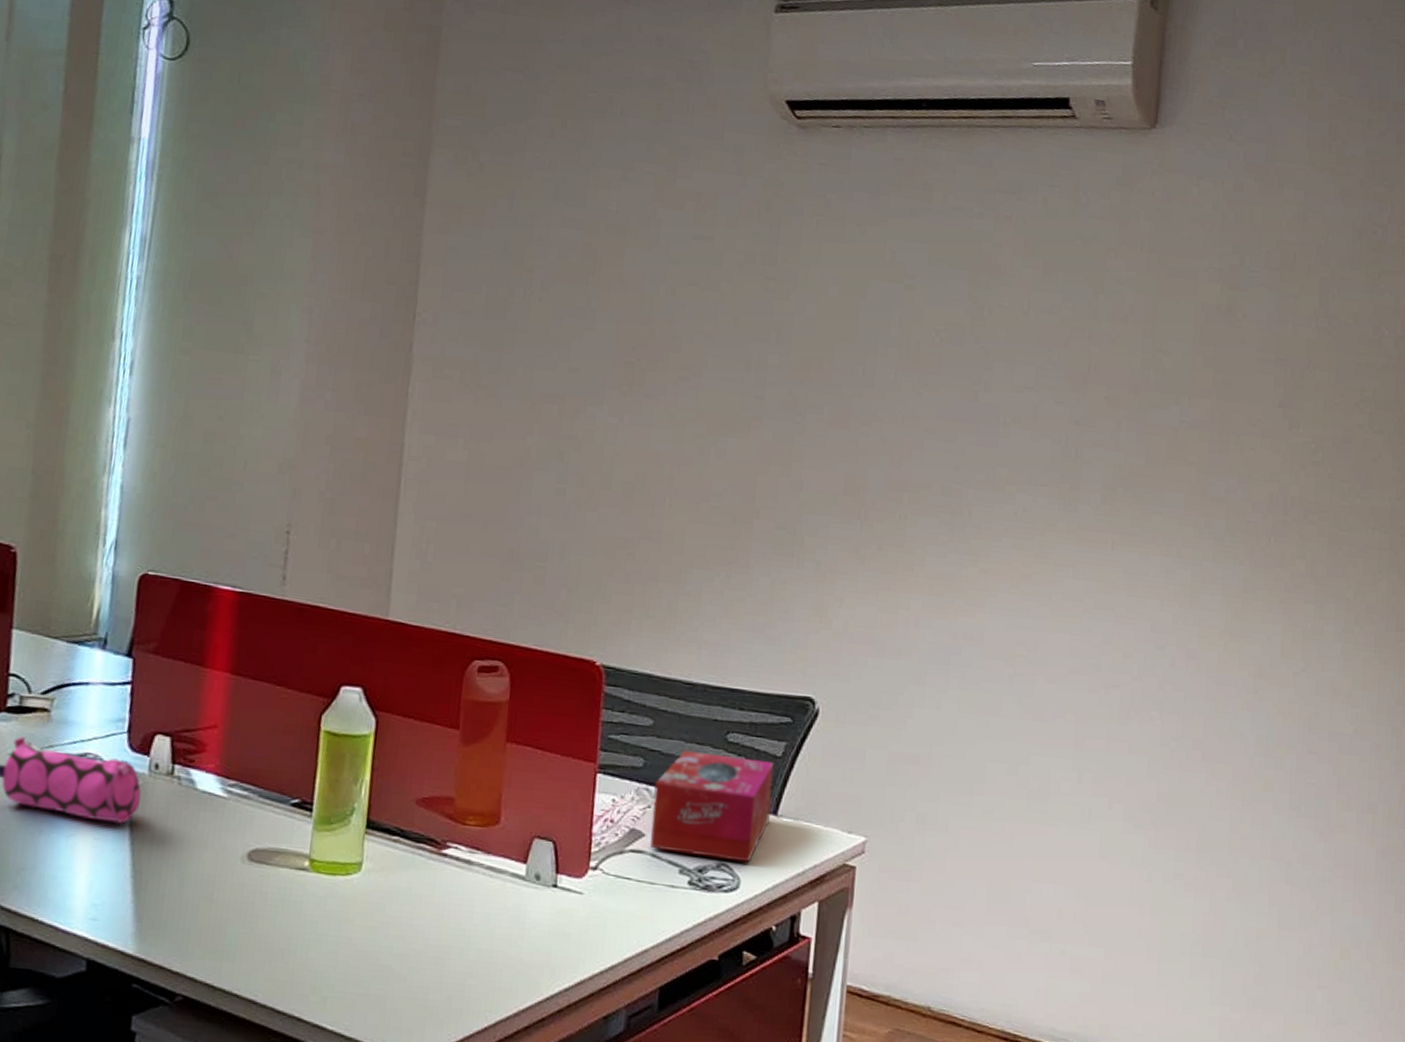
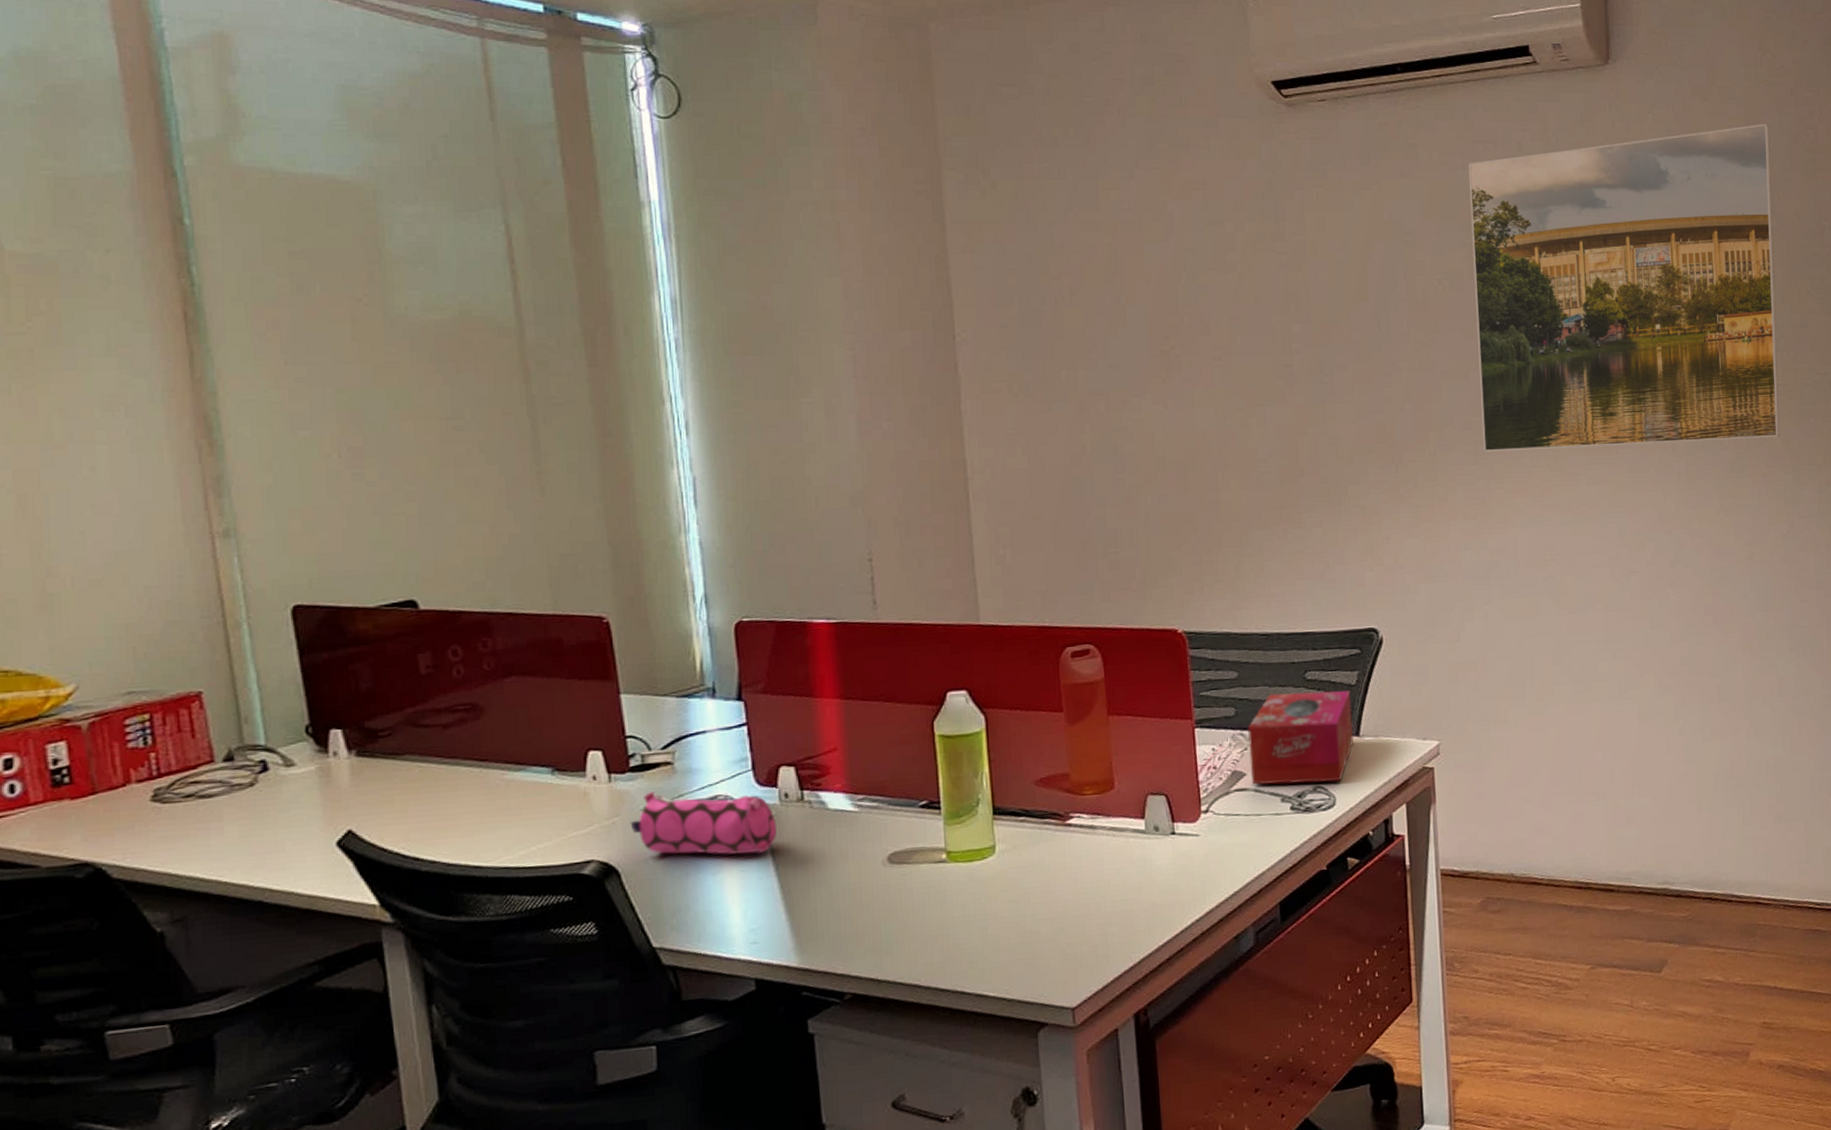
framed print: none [960,211,1331,561] -> present [1468,123,1780,452]

